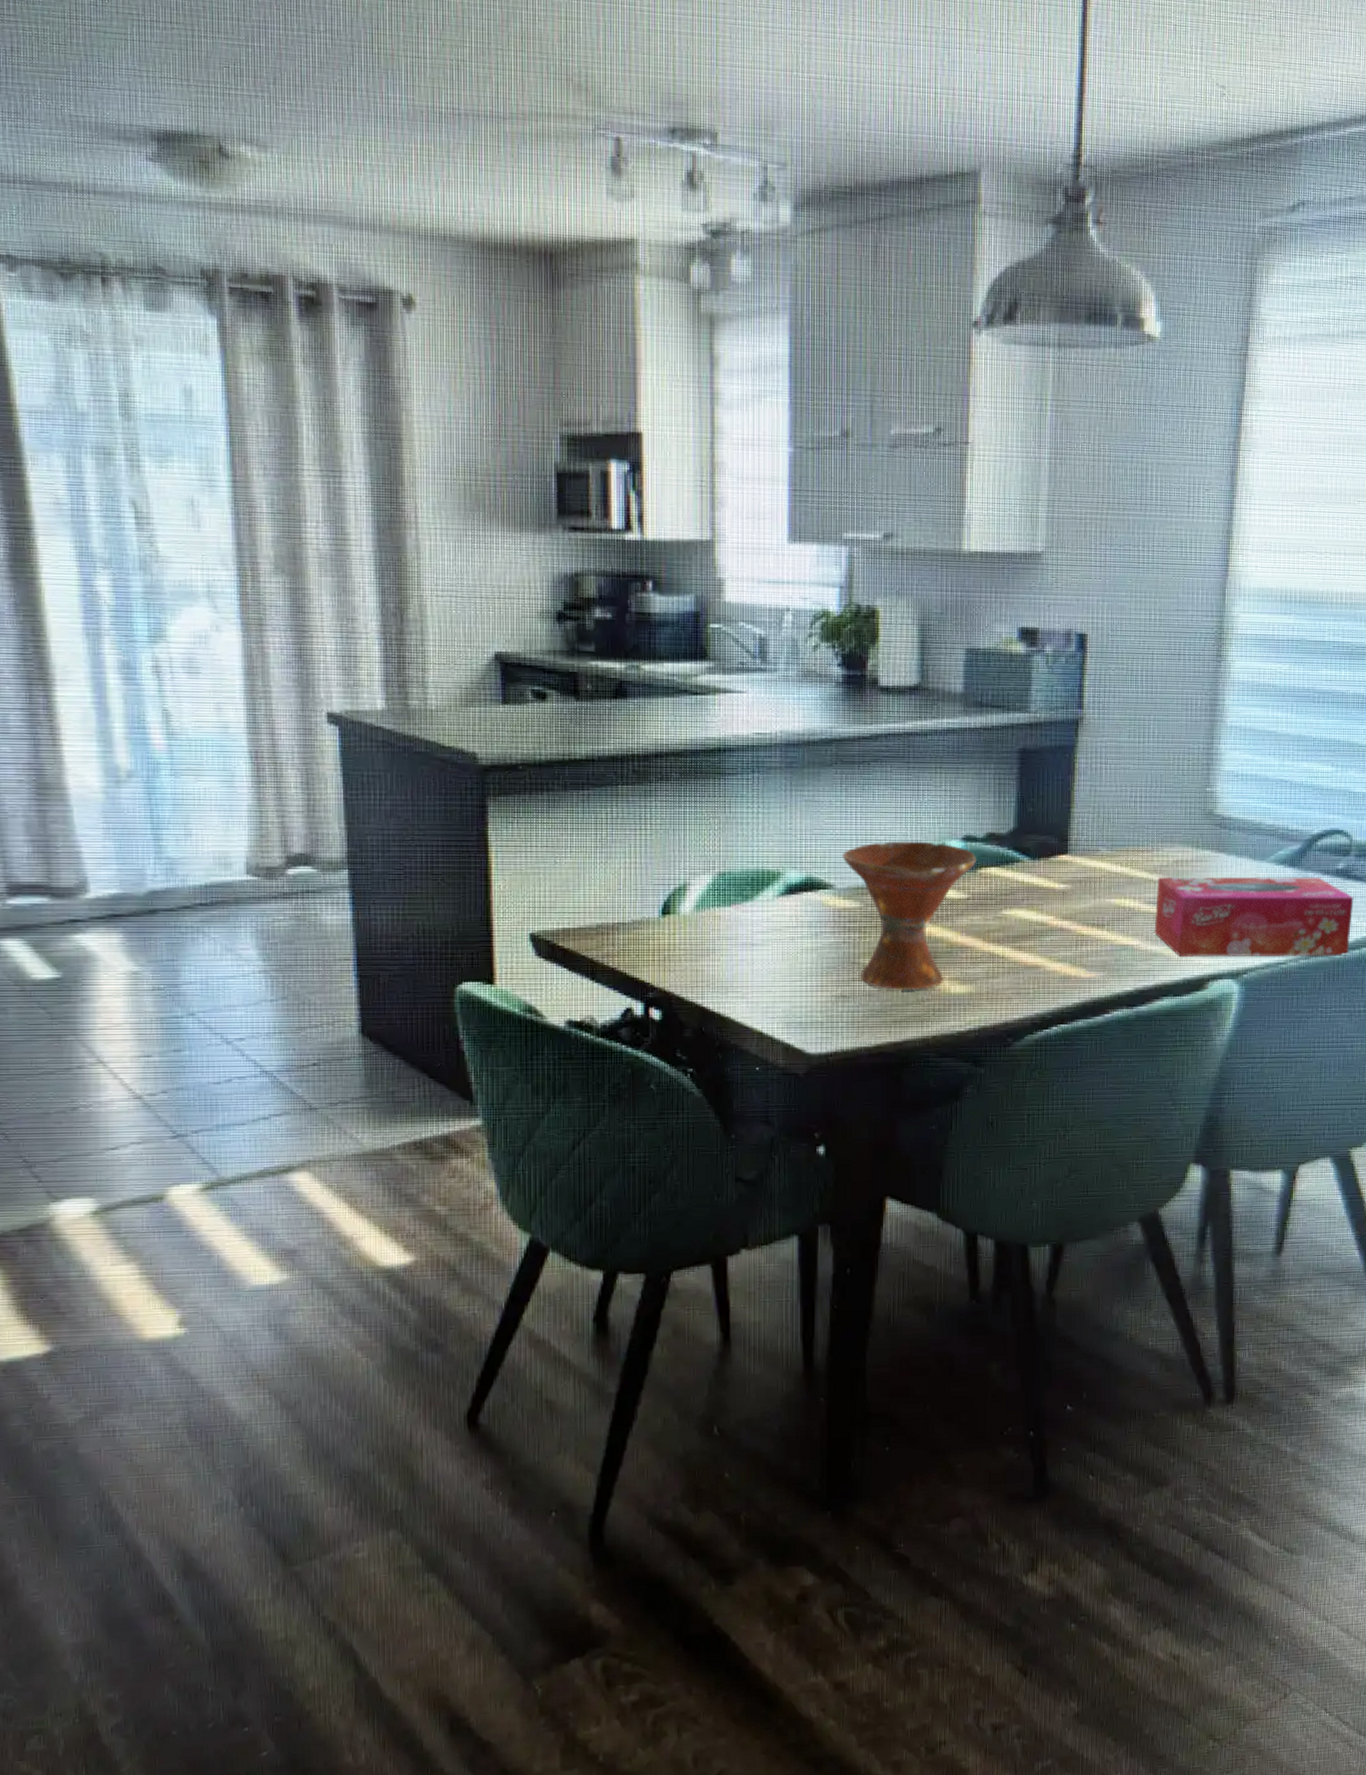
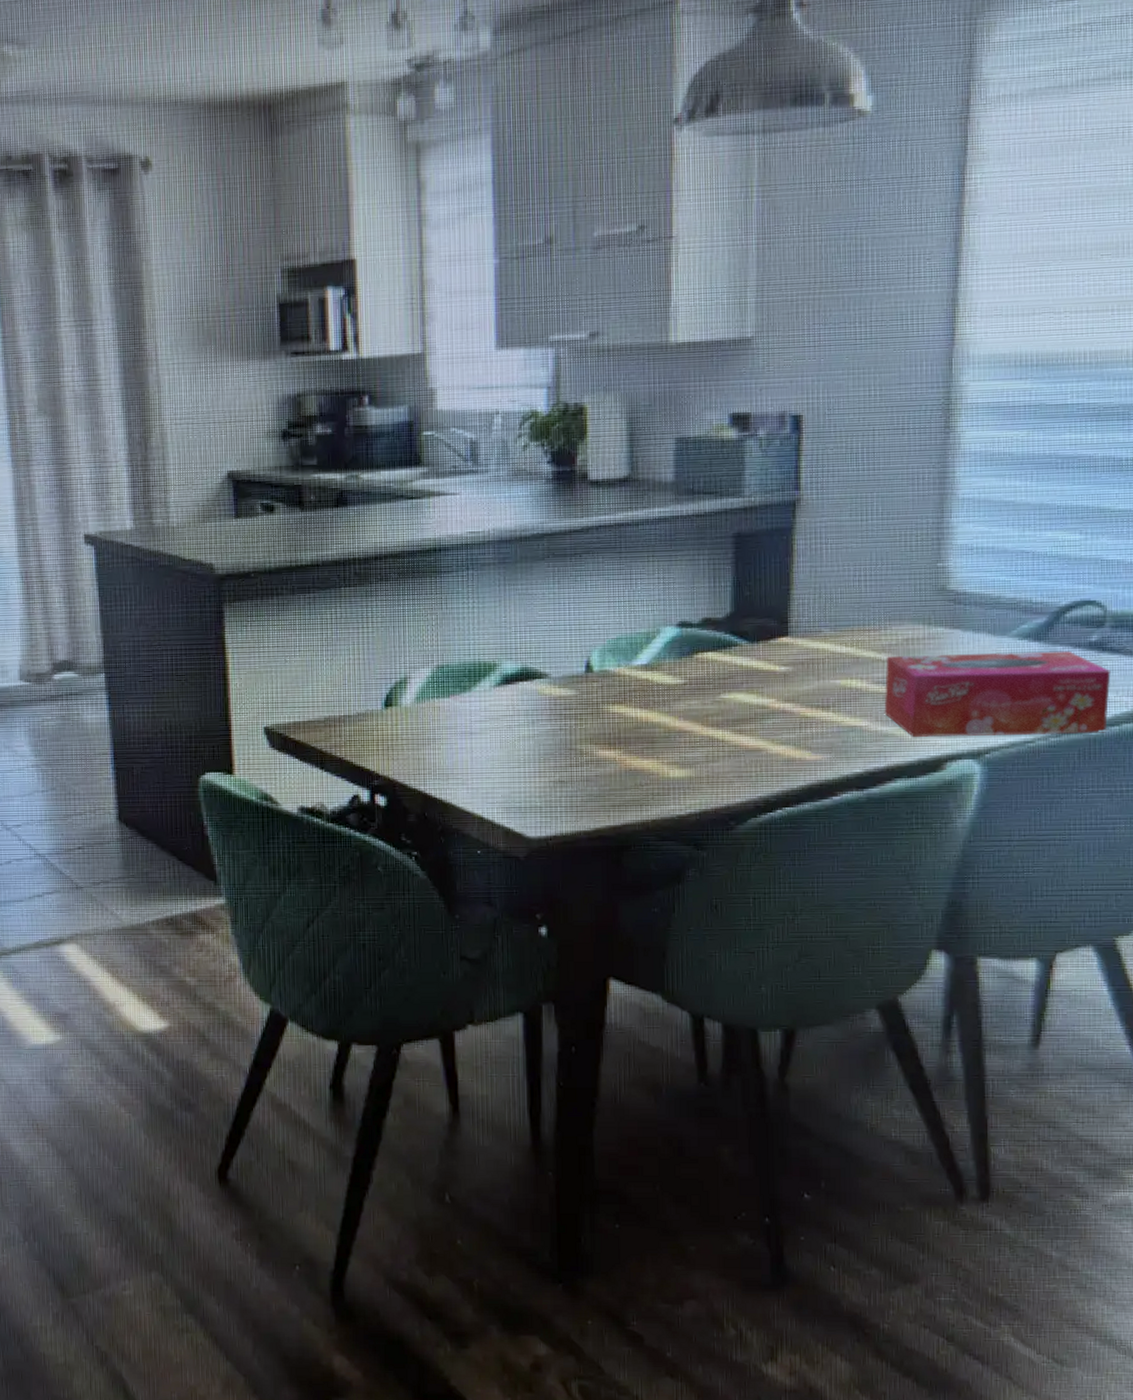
bowl: present [842,841,977,991] -> none [557,629,693,776]

